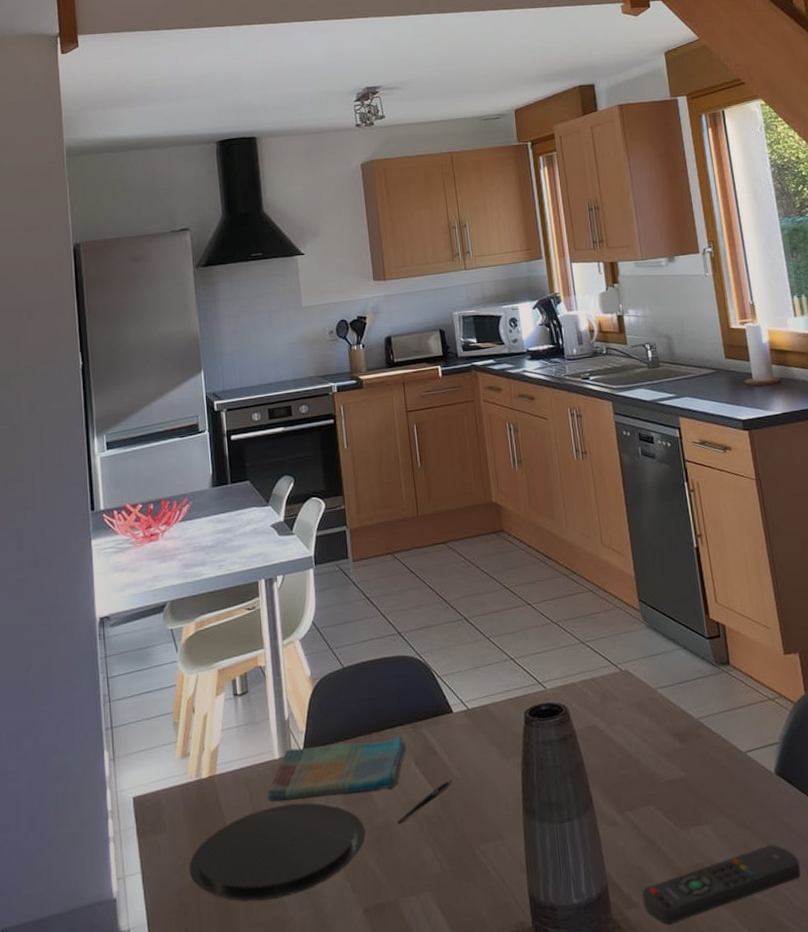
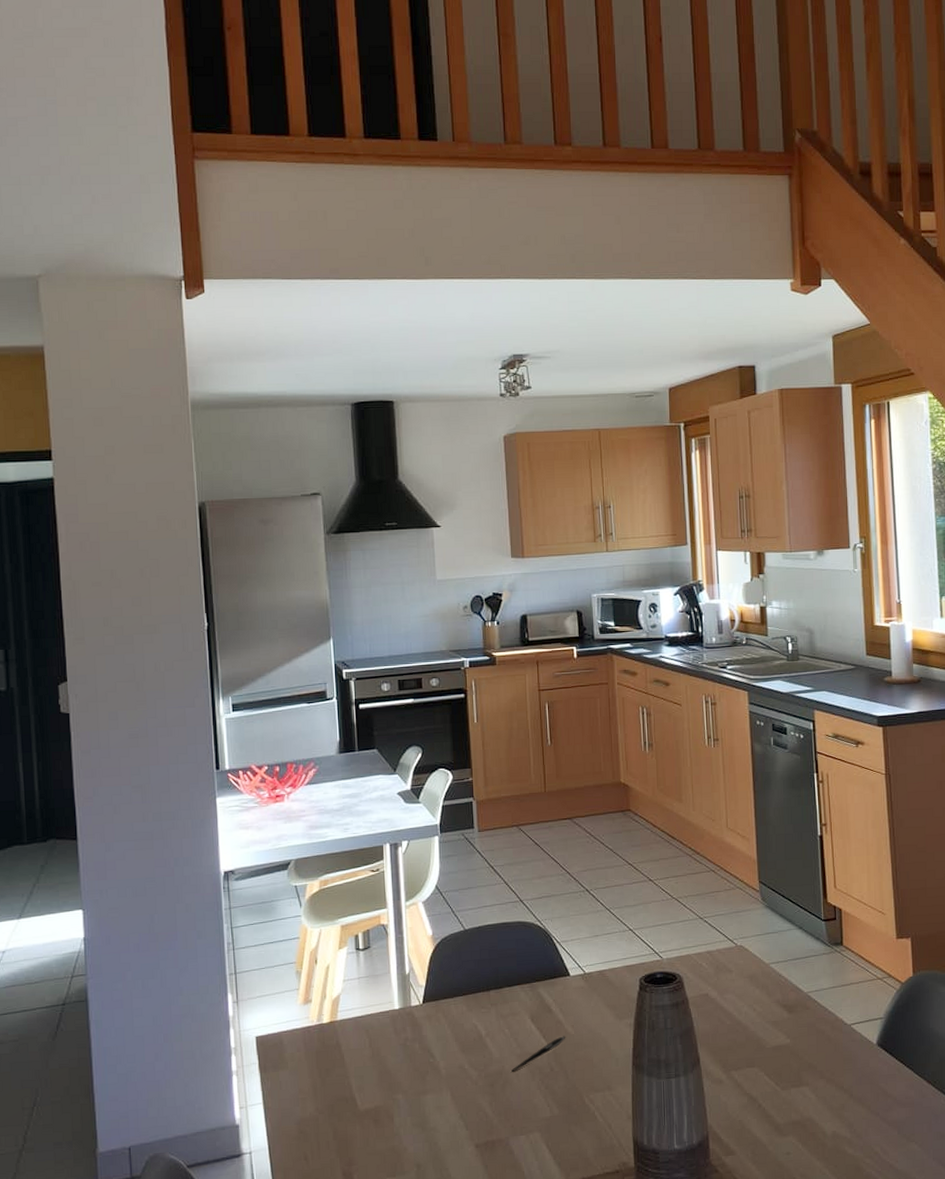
plate: present [188,802,366,902] -> none [309,1049,480,1134]
dish towel: present [268,735,406,801] -> none [387,994,523,1046]
remote control: present [642,844,801,925] -> none [740,1106,892,1171]

